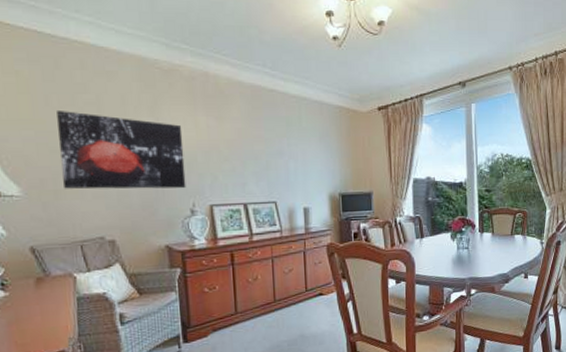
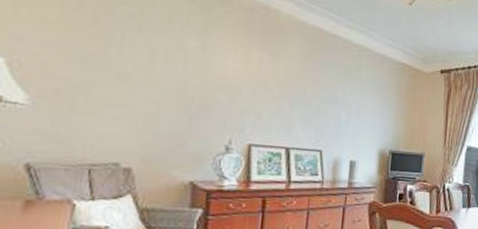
wall art: present [57,111,186,189] -> none [82,18,231,123]

